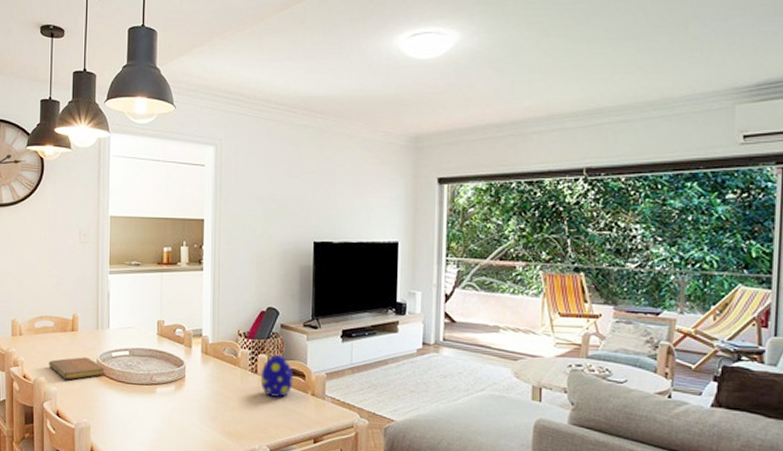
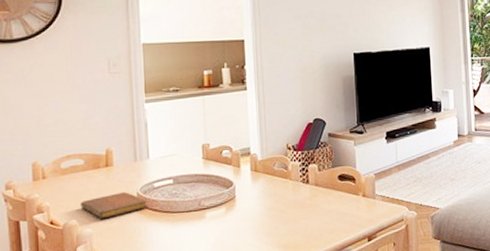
decorative egg: present [260,354,294,397] -> none [312,162,345,204]

